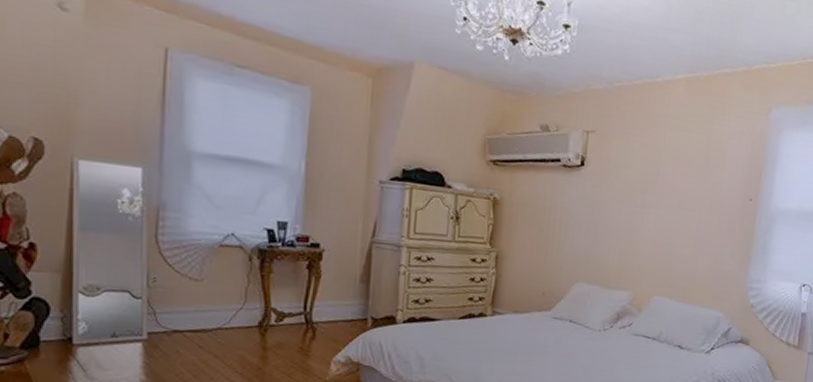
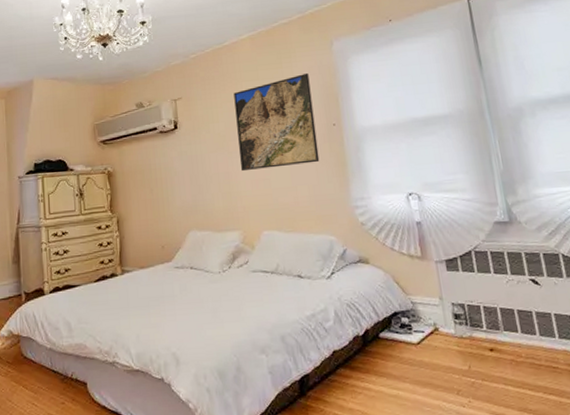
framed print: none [644,136,739,236] -> present [233,73,320,172]

